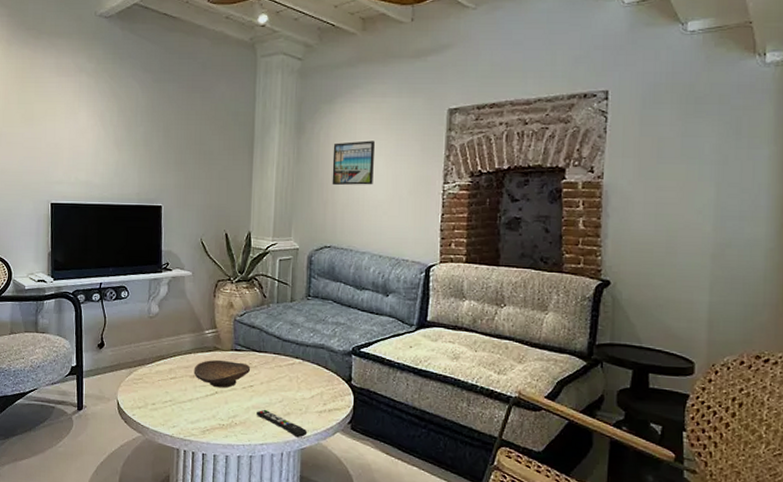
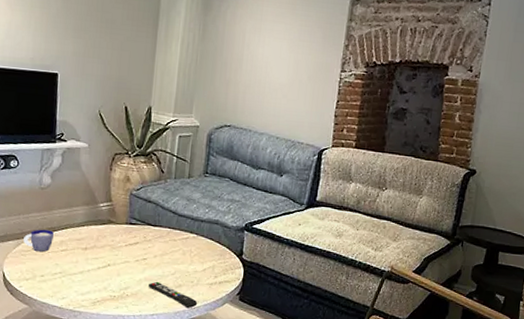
cup: none [135,357,163,381] -> present [23,229,54,252]
decorative bowl: present [193,359,251,388] -> none [86,232,145,261]
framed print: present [332,140,375,186] -> none [235,23,280,68]

